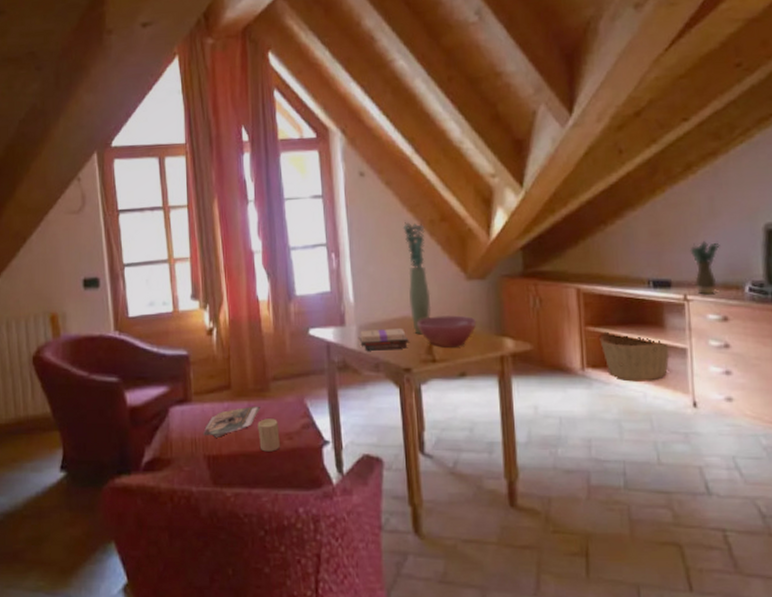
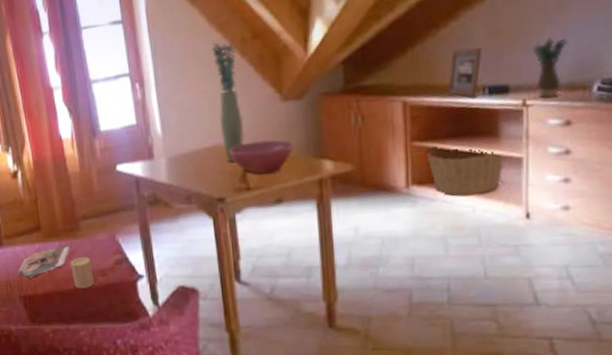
books: present [357,327,409,351] -> none [167,157,222,183]
picture frame: none [615,244,646,289] -> present [446,46,483,98]

